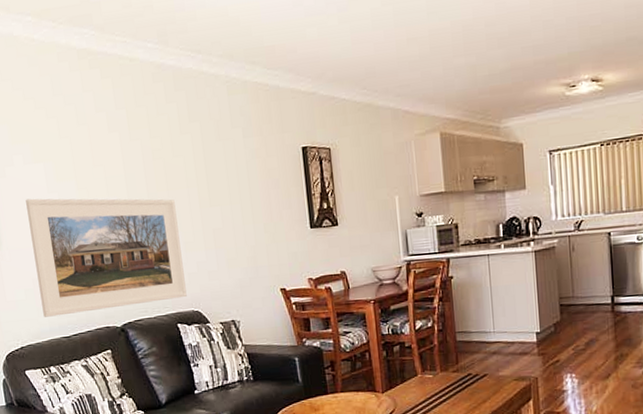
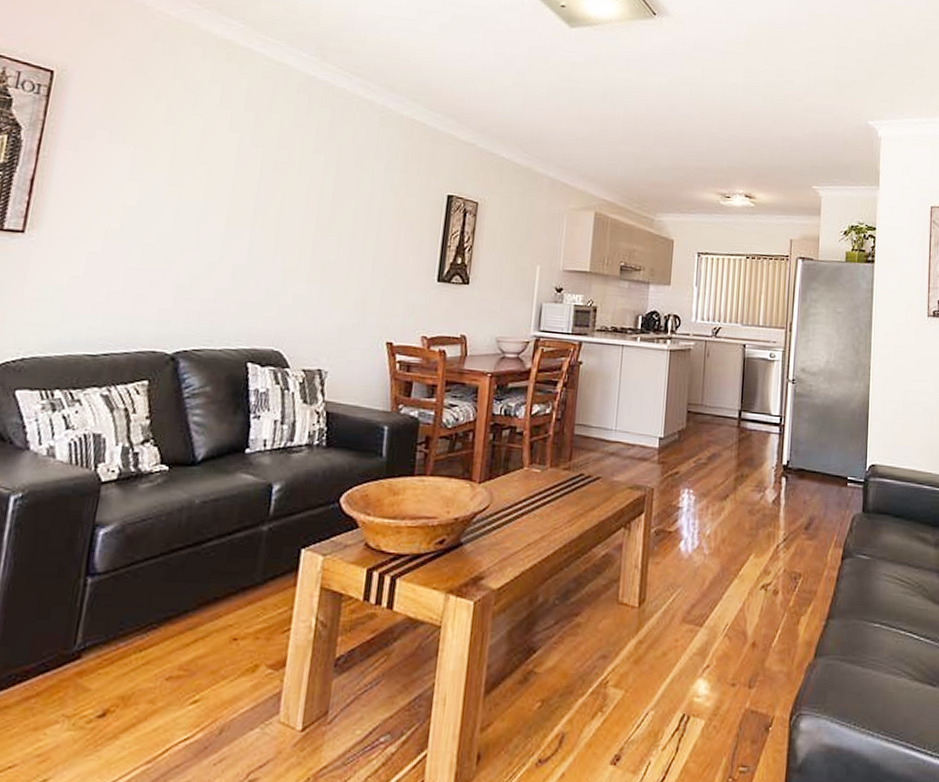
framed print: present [25,198,187,317] -> none [69,181,286,333]

